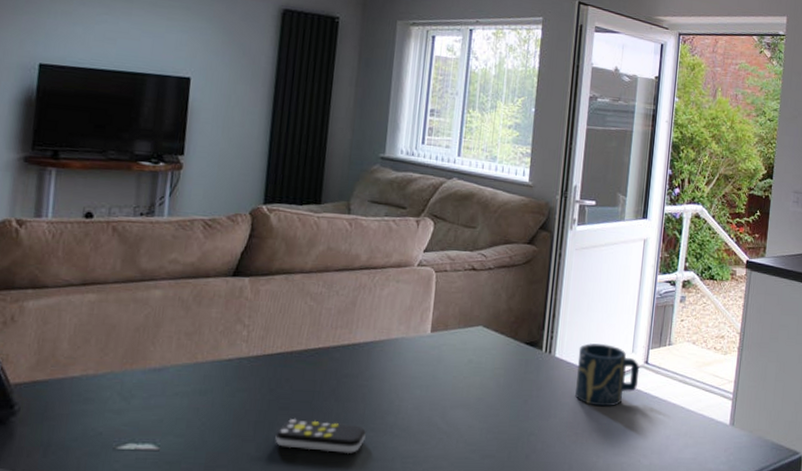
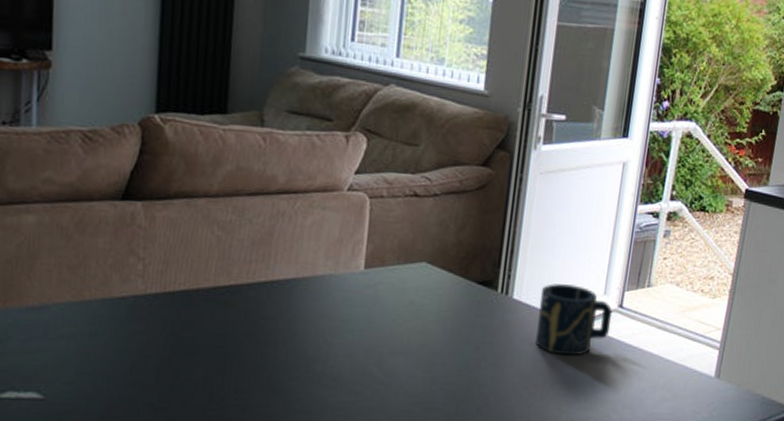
remote control: present [275,419,366,454] -> none [181,366,289,406]

